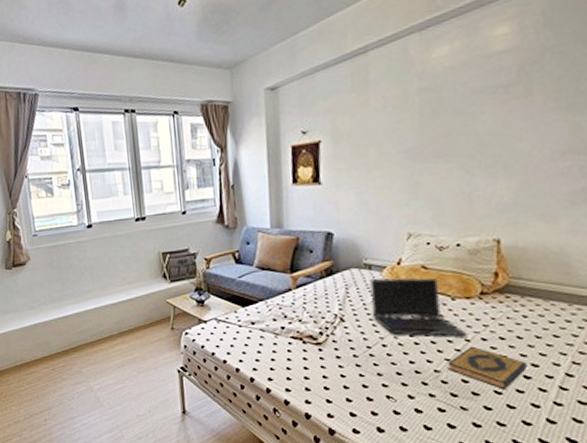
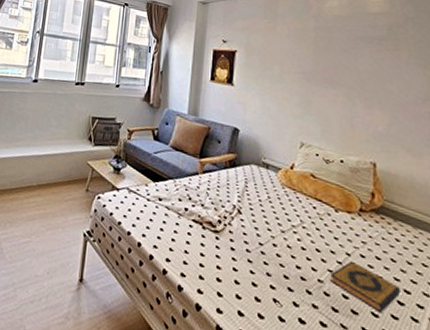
laptop computer: present [369,277,469,337] -> none [266,177,350,250]

